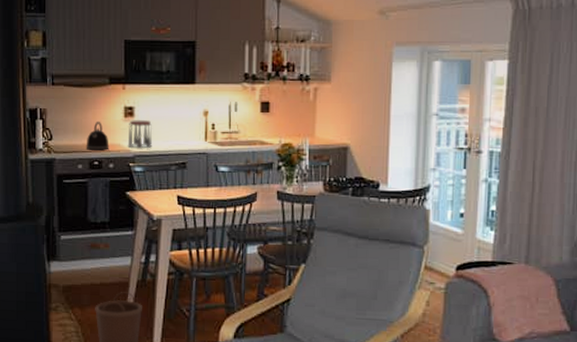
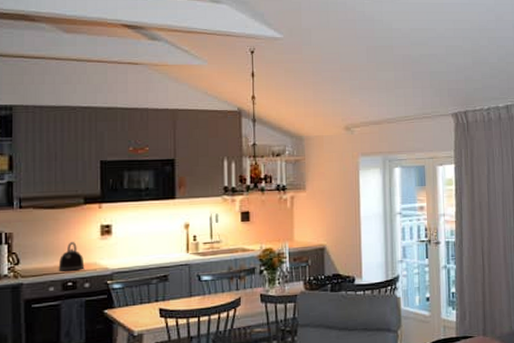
jar: present [127,120,153,149] -> none [105,237,132,266]

